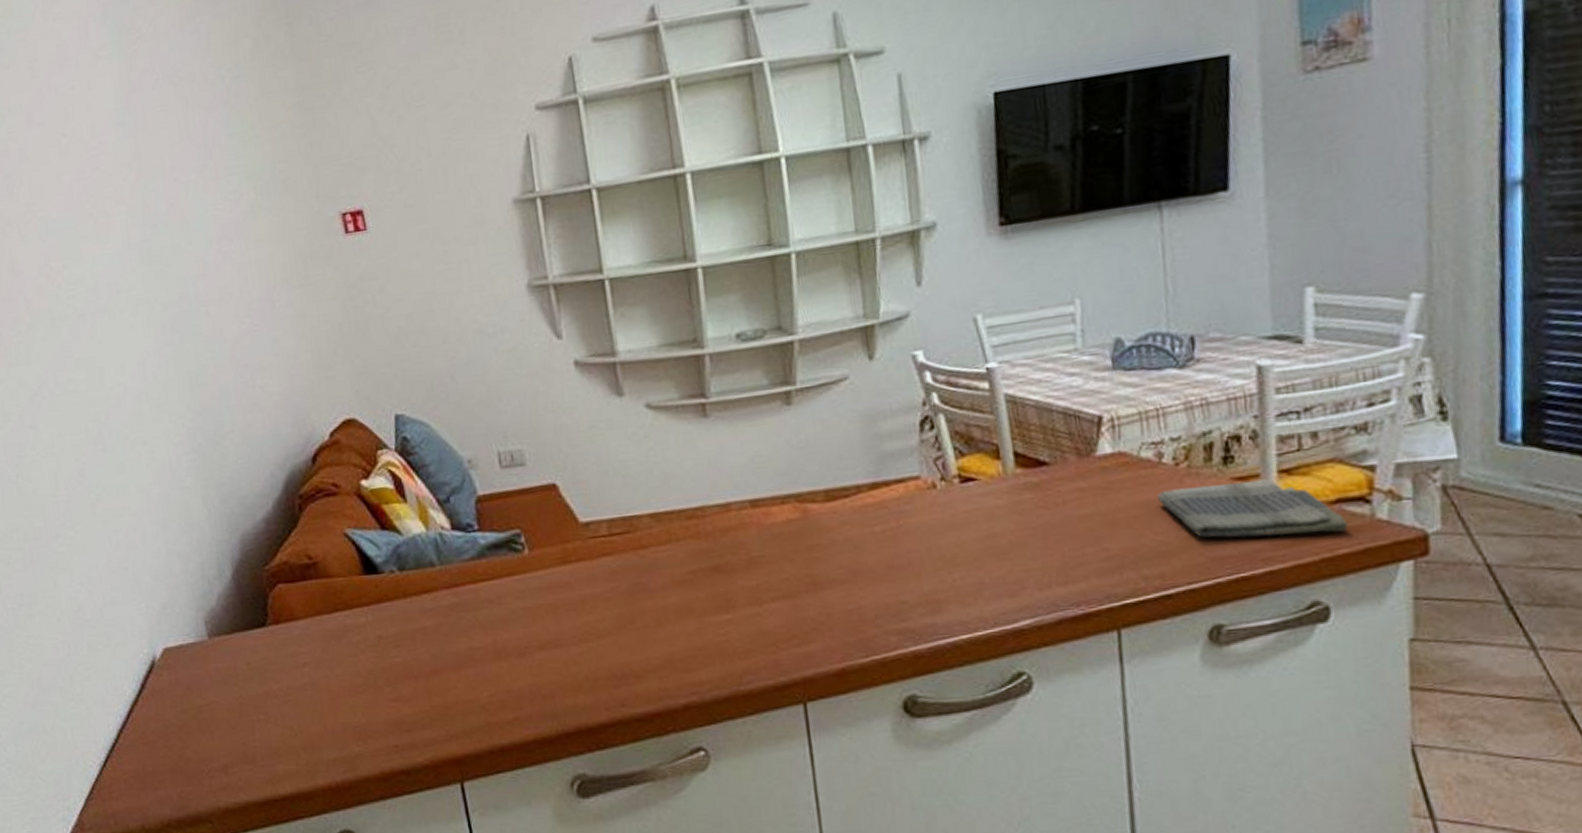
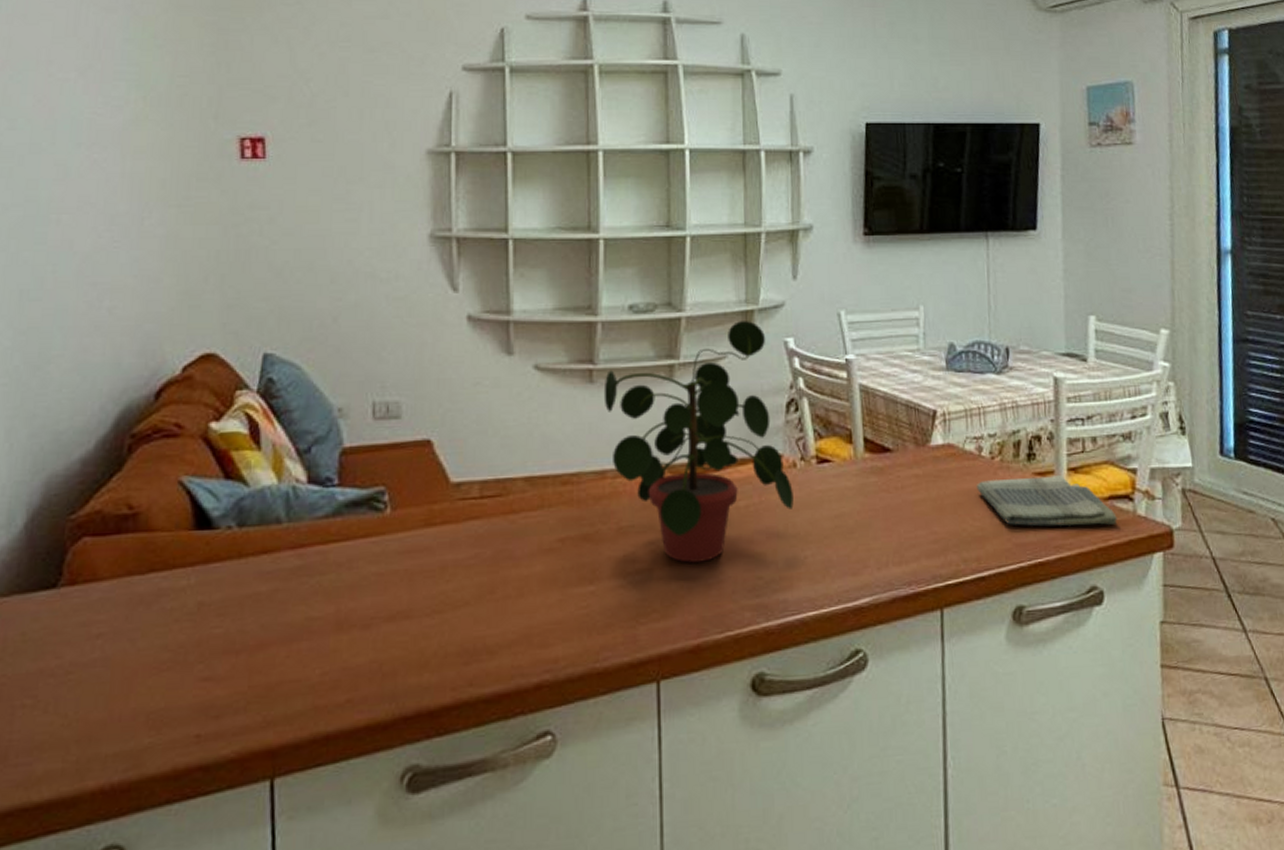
potted plant: none [718,337,936,590] -> present [603,321,794,563]

